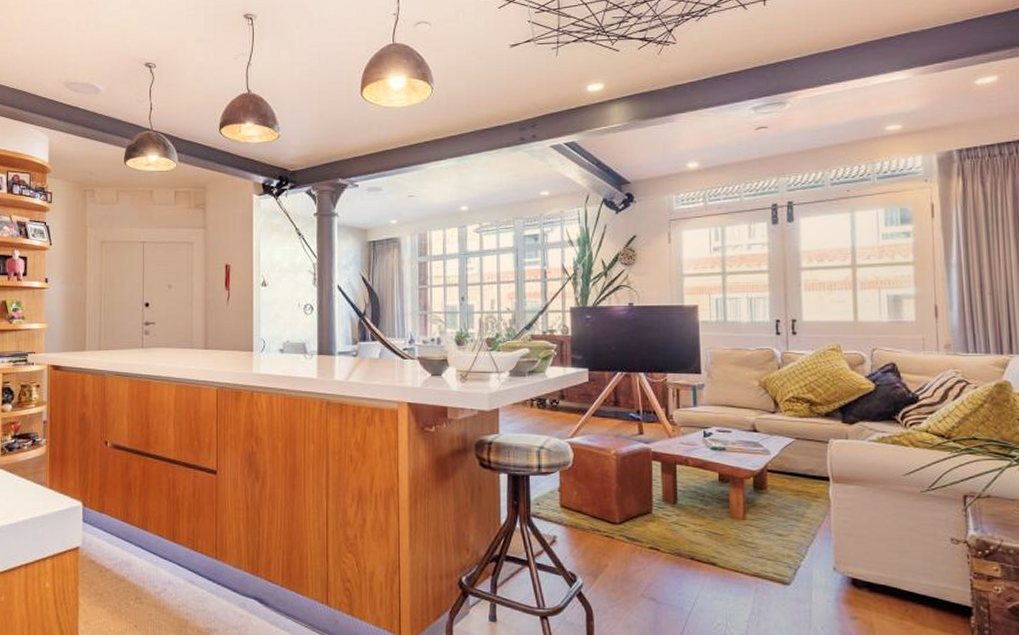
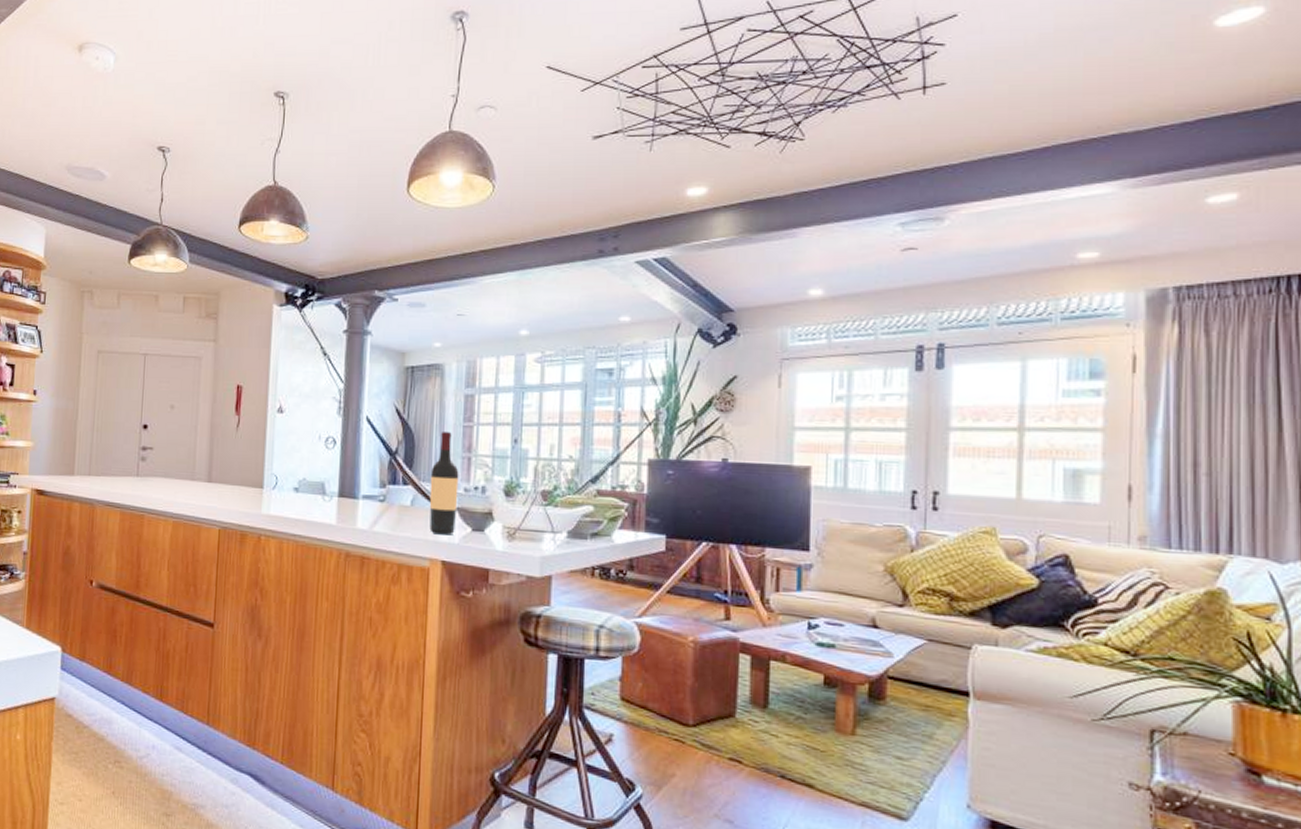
wine bottle: none [394,294,418,381] -> present [429,432,459,535]

